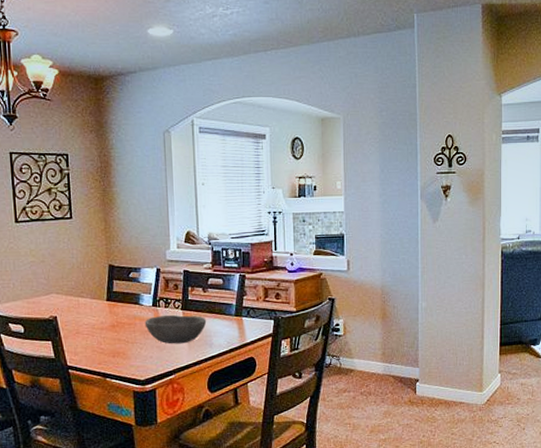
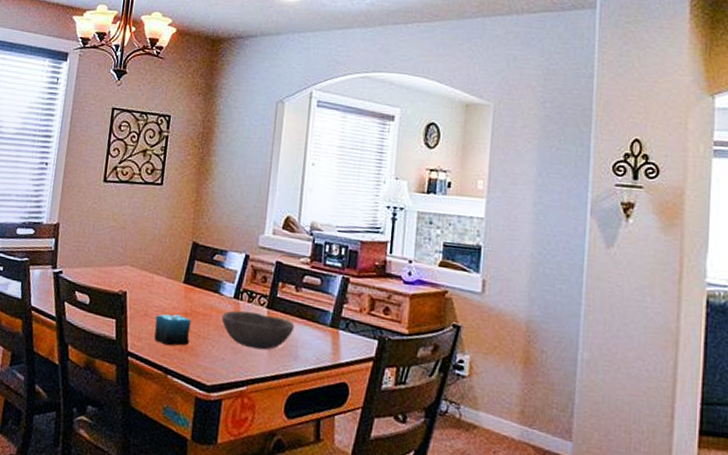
candle: none [87,328,120,355] -> present [154,314,191,346]

